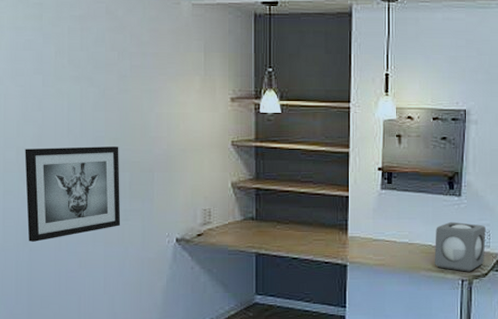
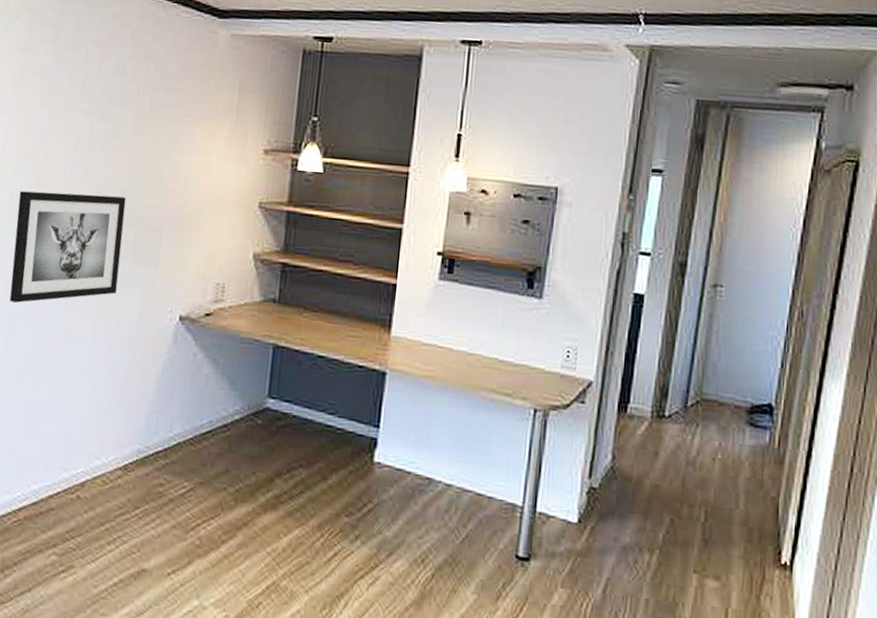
speaker: present [435,221,486,272] -> none [500,330,572,400]

